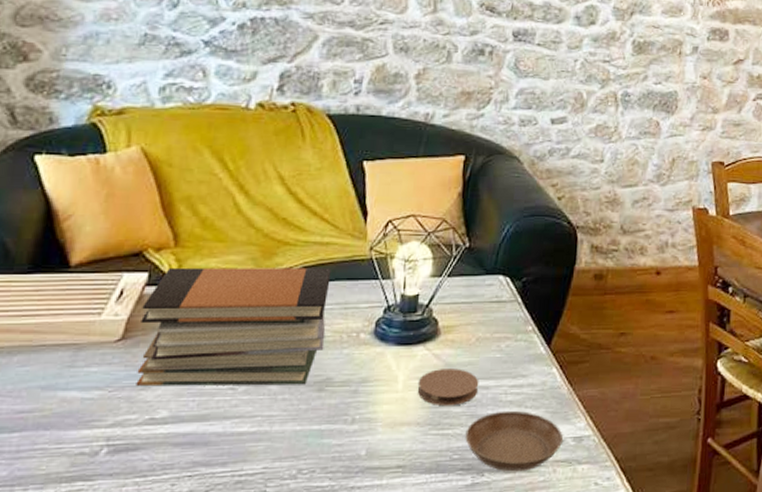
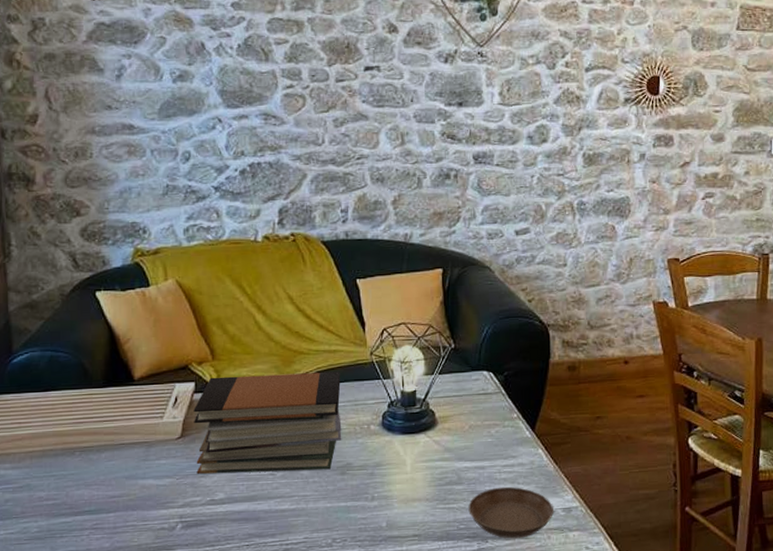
coaster: present [417,369,479,406] -> none [423,452,476,485]

